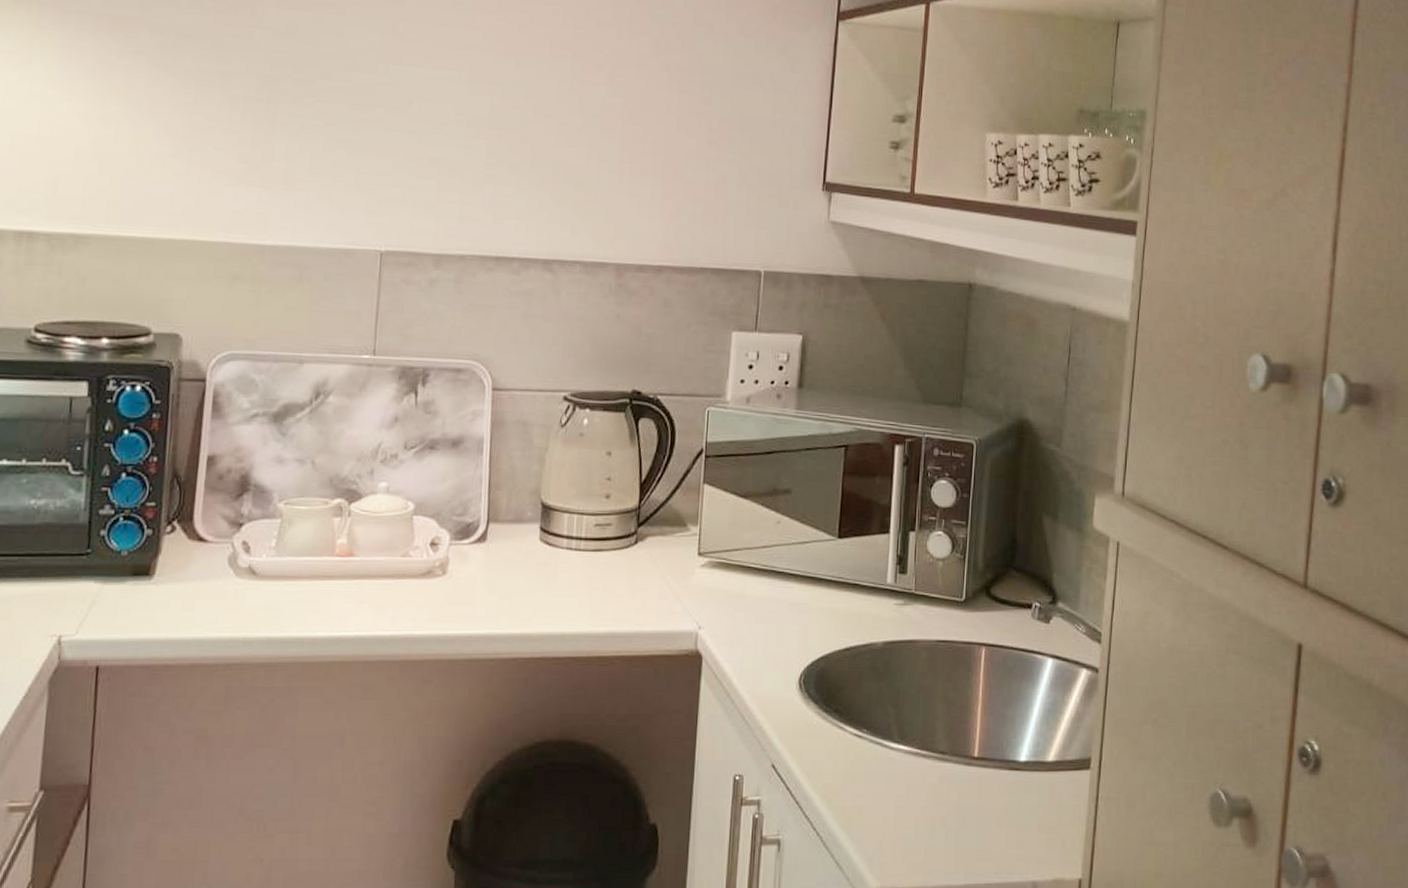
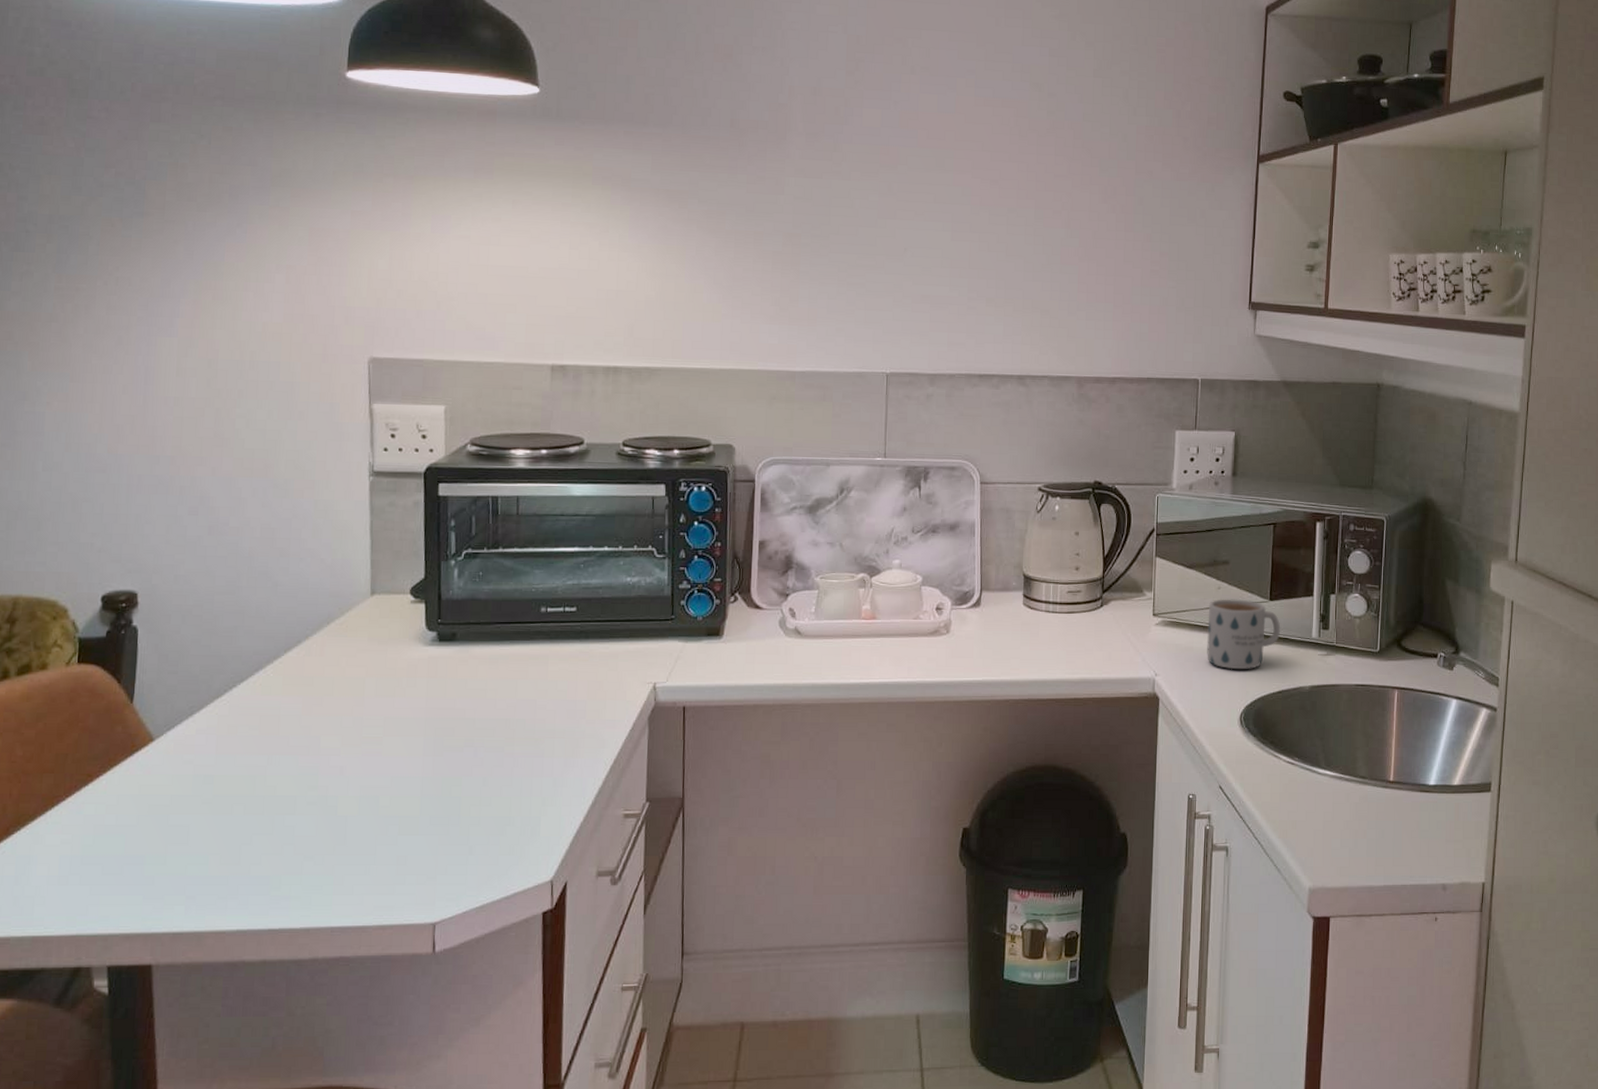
mug: none [761,535,851,622] -> present [1207,599,1281,670]

